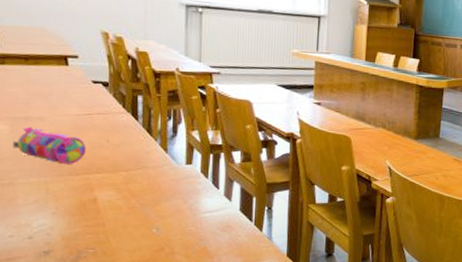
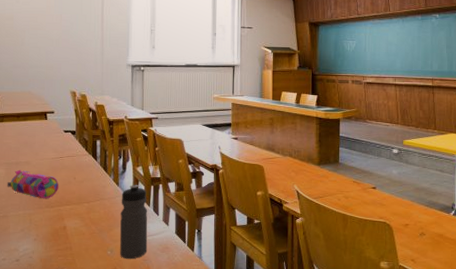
water bottle: none [169,152,205,239] -> present [120,185,148,259]

